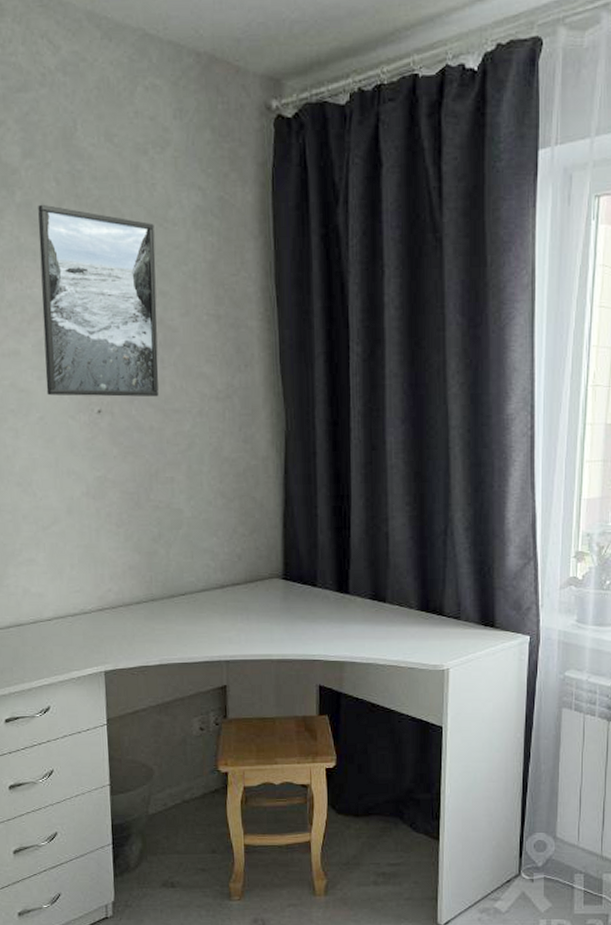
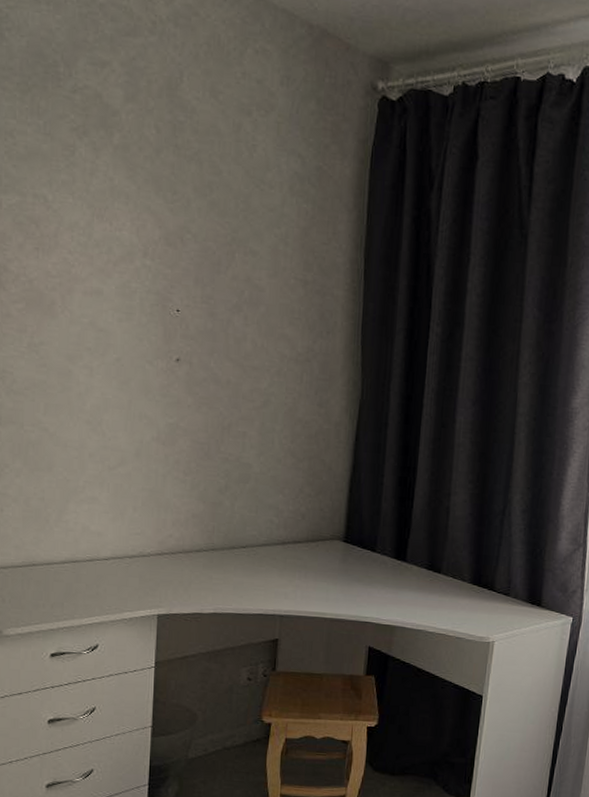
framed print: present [38,204,159,397] -> none [126,149,251,353]

